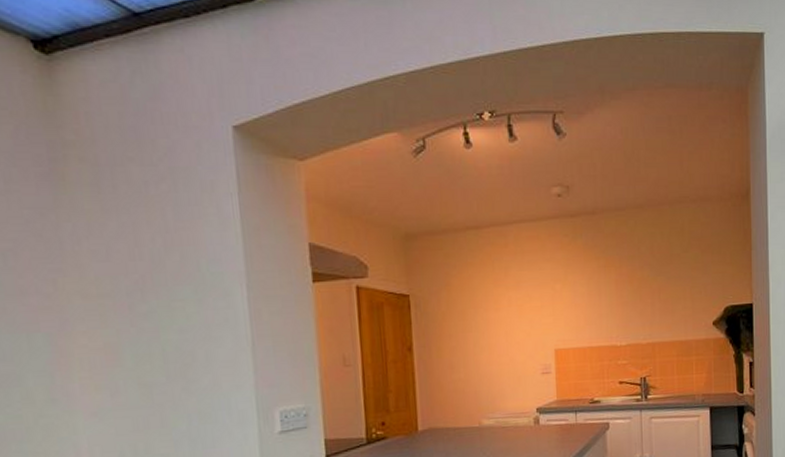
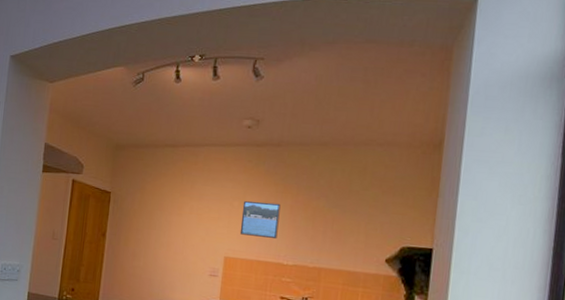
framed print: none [565,279,607,321] -> present [239,201,281,238]

